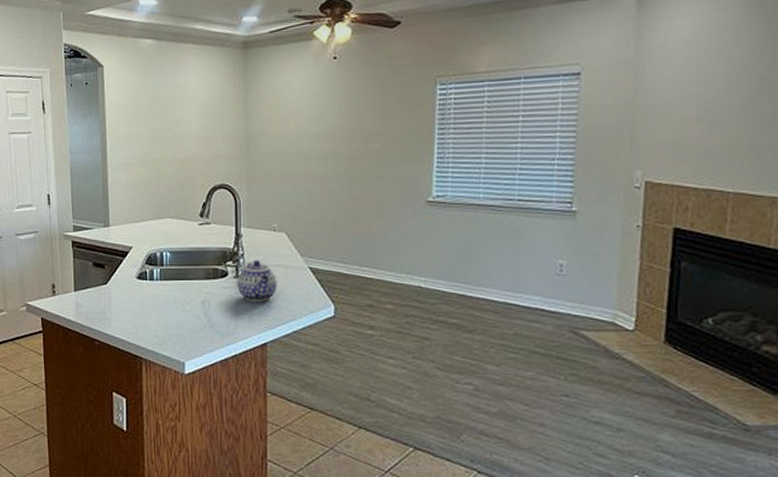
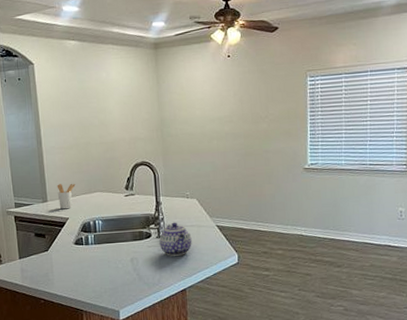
utensil holder: none [121,206,142,237] -> present [57,183,76,210]

